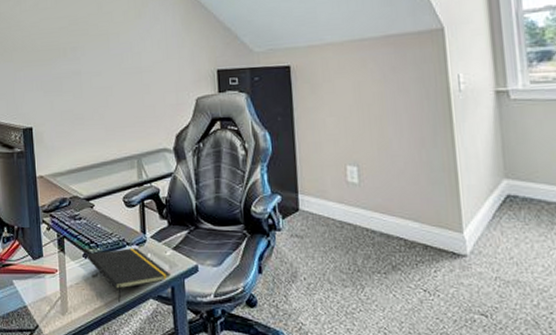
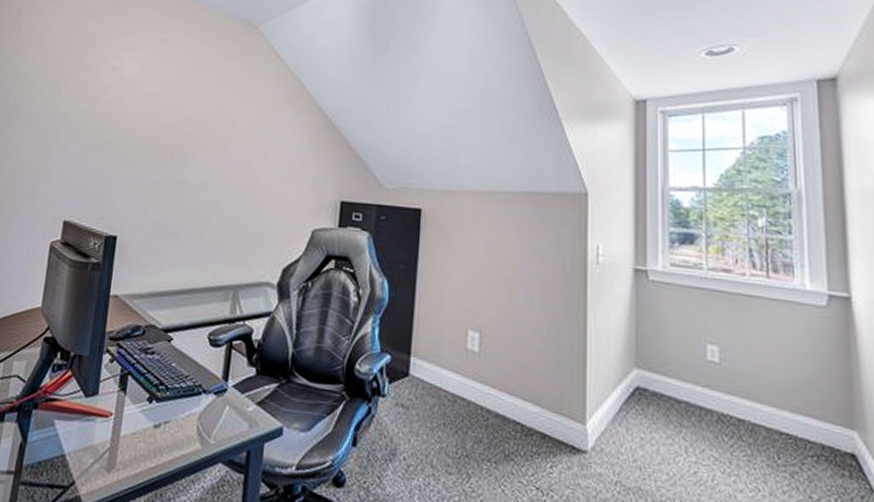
notepad: present [86,248,171,303] -> none [151,396,249,464]

